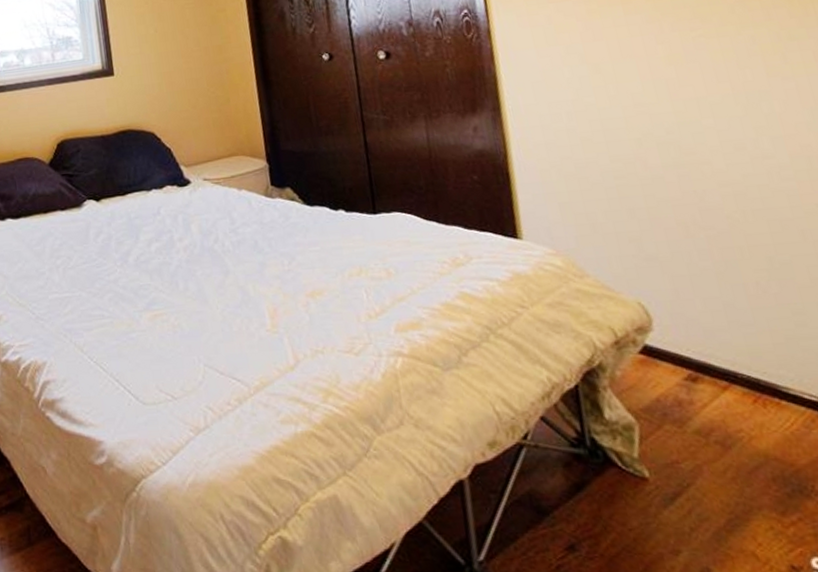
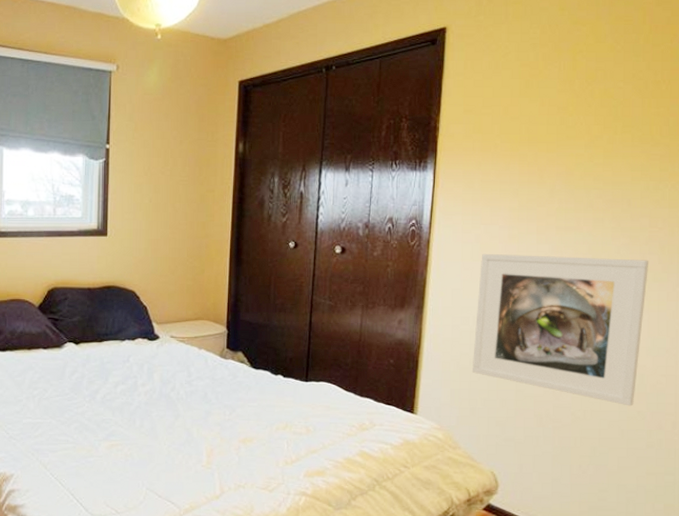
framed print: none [559,15,809,199] -> present [472,253,649,406]

